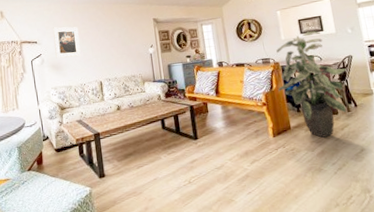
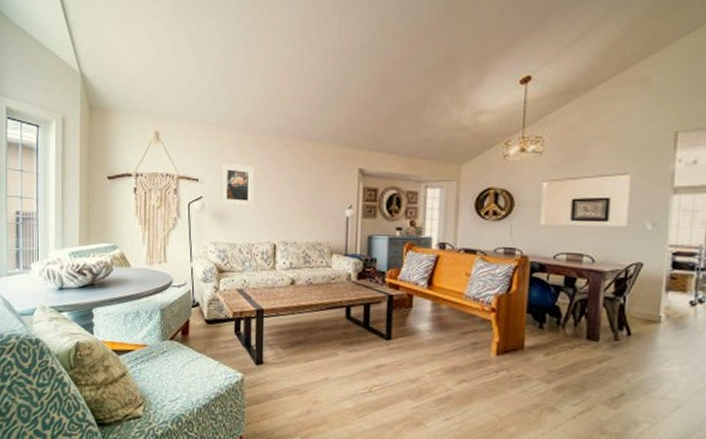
indoor plant: present [276,31,347,138] -> none [518,219,629,369]

